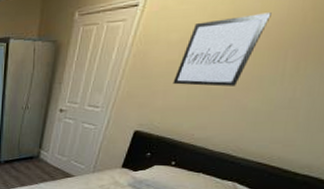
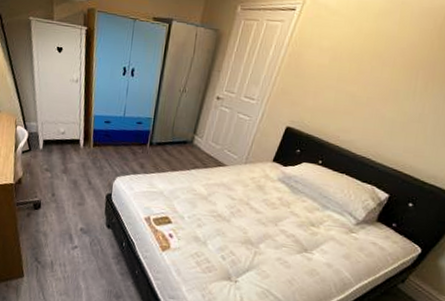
wall art: present [172,12,272,87] -> none [322,34,406,96]

